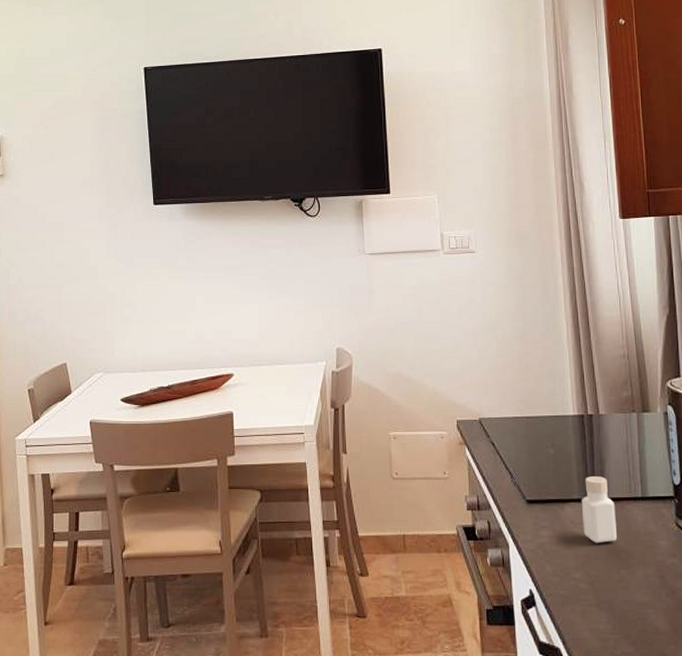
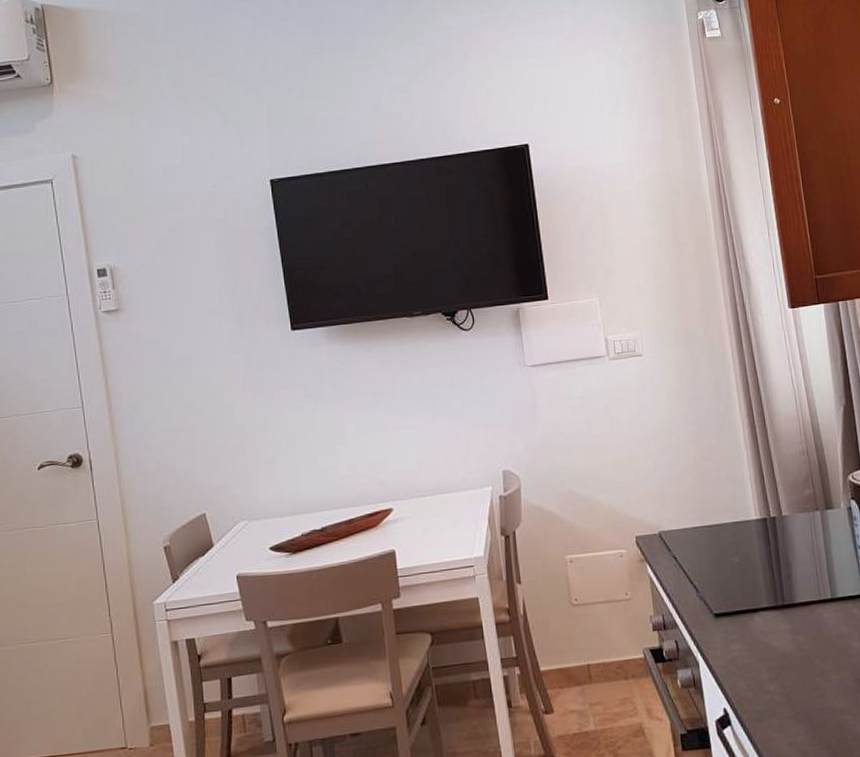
pepper shaker: present [581,476,617,543] -> none [770,581,809,652]

